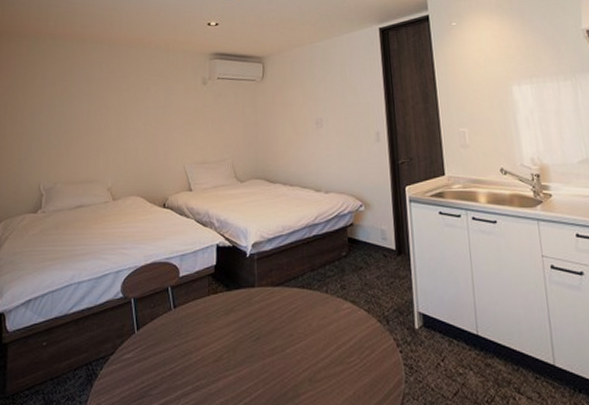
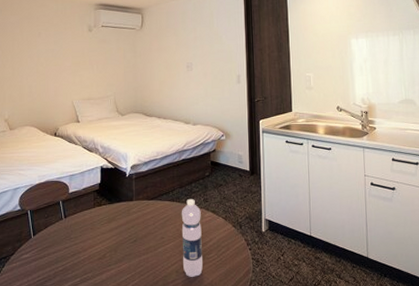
water bottle: none [313,286,342,387] -> present [181,199,203,277]

